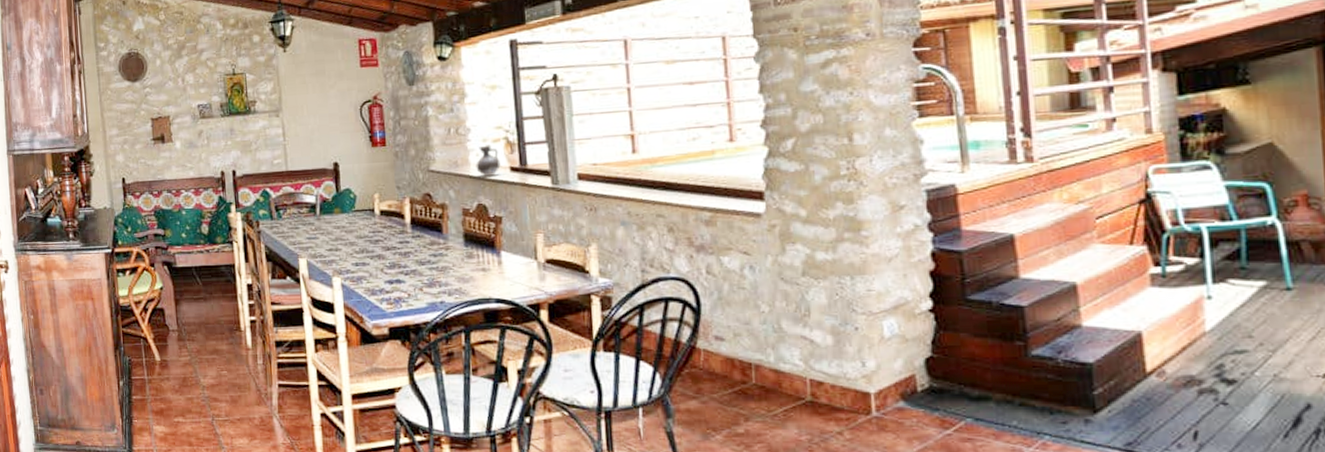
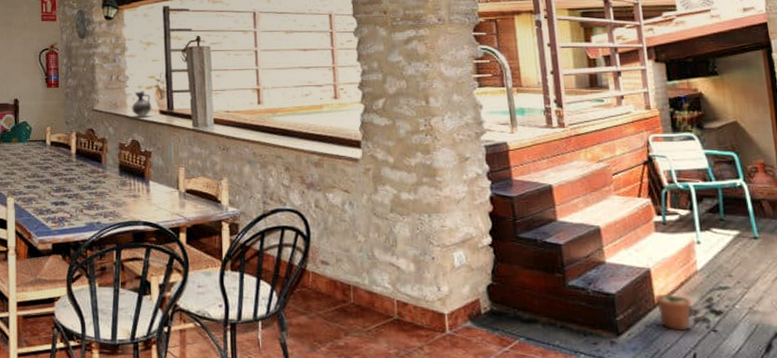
planter: none [1145,360,1196,403] -> present [654,293,692,330]

